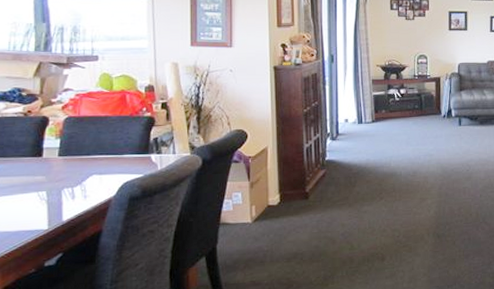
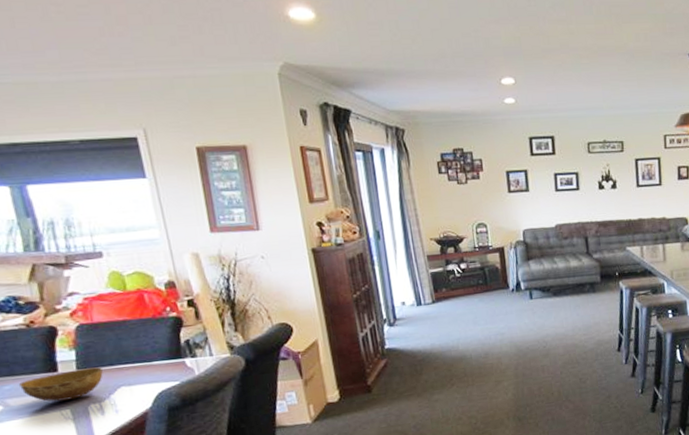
bowl: none [8,155,80,183] -> present [19,366,103,402]

